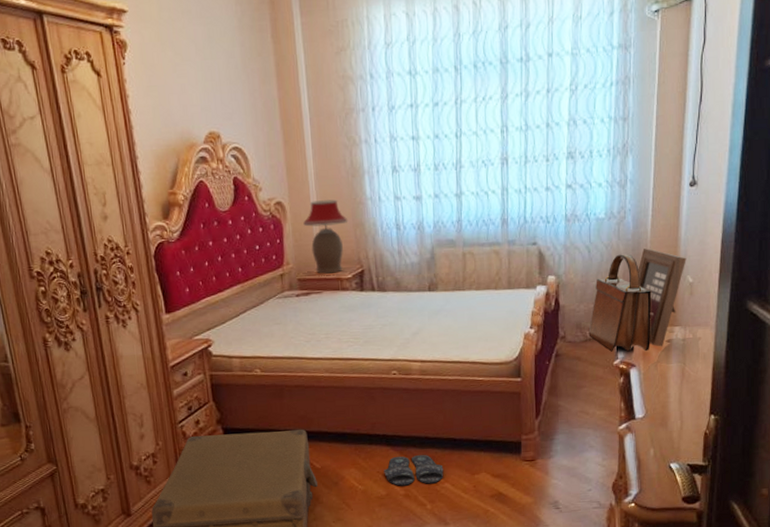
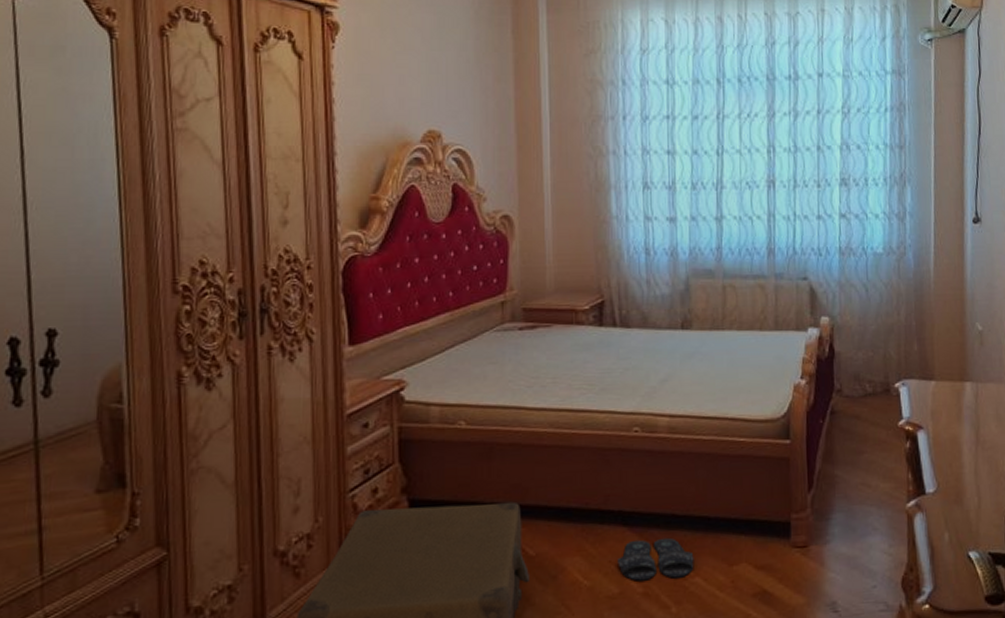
table lamp: present [303,199,348,274] -> none [534,216,589,304]
handbag: present [588,254,652,352] -> none [868,295,939,411]
picture frame: present [638,248,687,347] -> none [921,290,974,406]

